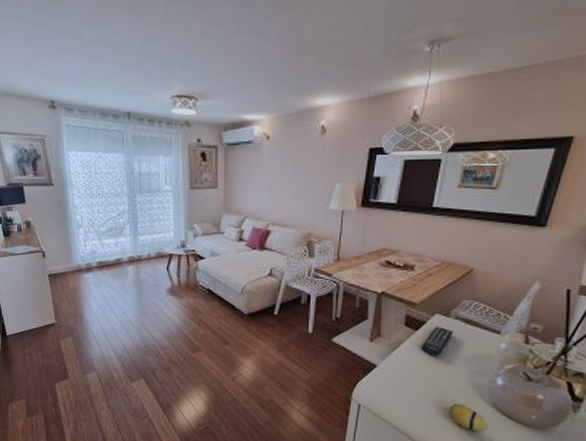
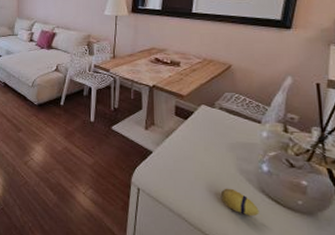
remote control: present [422,326,454,357] -> none [192,116,219,144]

